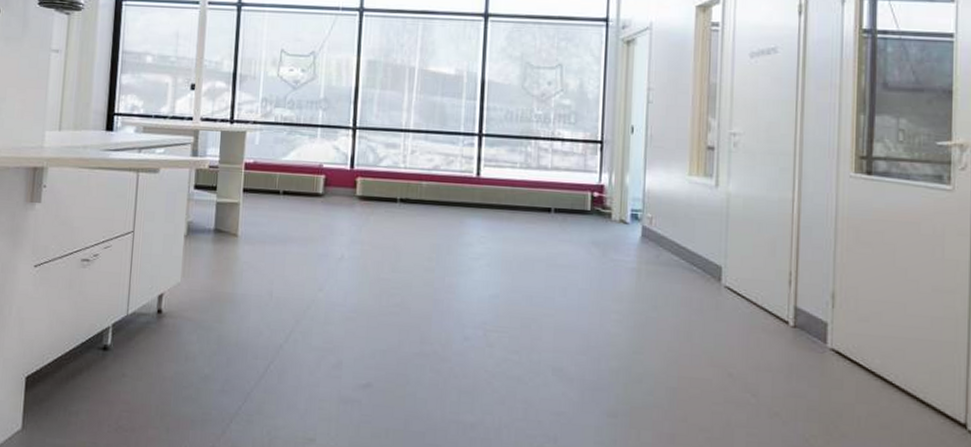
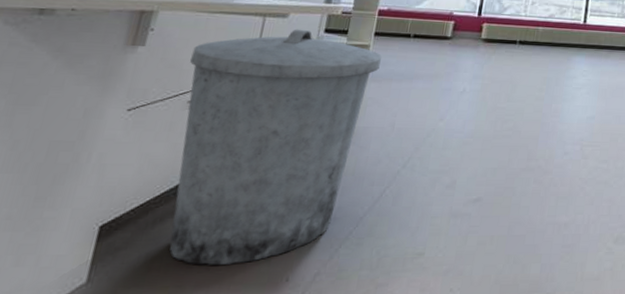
trash can: none [79,185,253,428] -> present [169,29,382,265]

